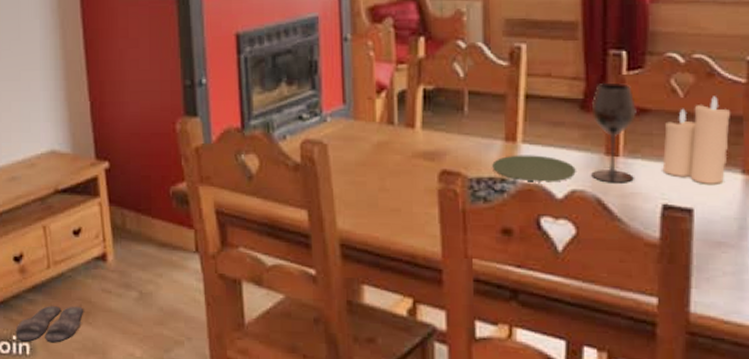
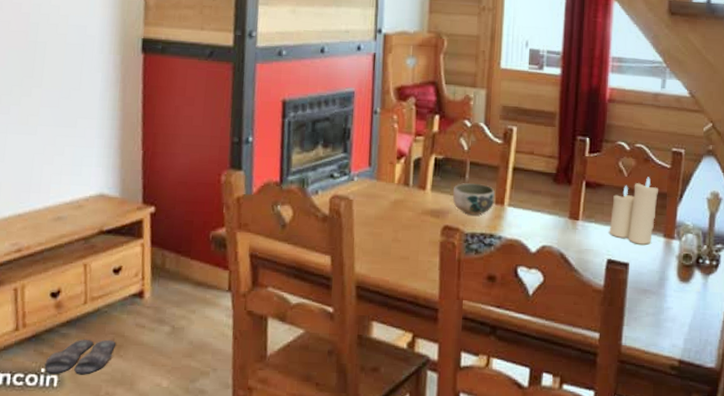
bowl: none [449,117,504,156] -> present [452,183,495,215]
plate: present [492,155,576,182] -> none [484,215,547,239]
wineglass: present [591,82,637,185] -> none [558,161,594,243]

